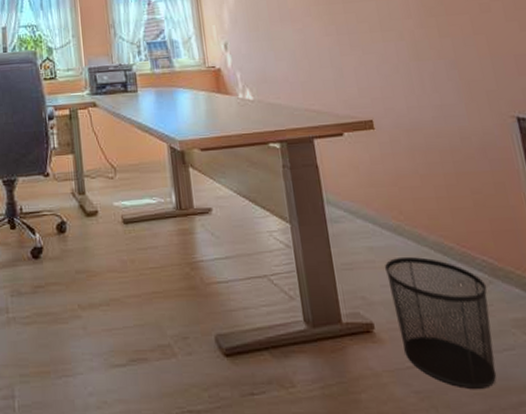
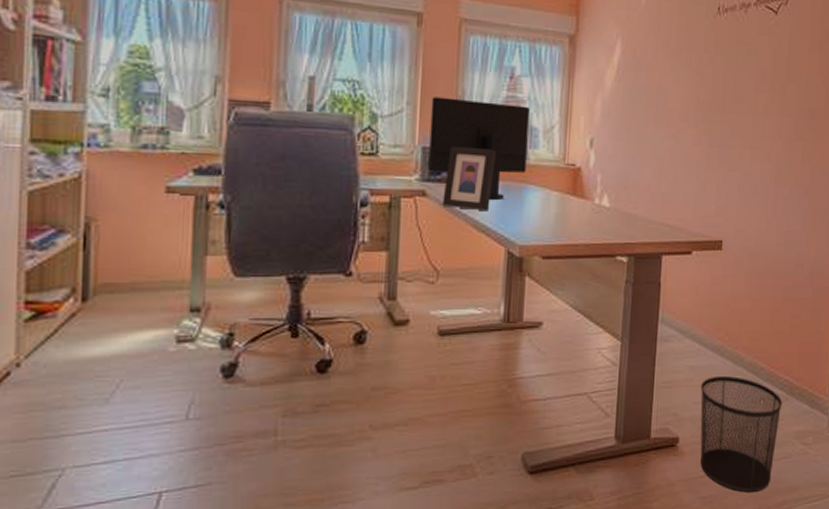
computer monitor: none [90,24,174,104] -> present [428,97,531,200]
picture frame: none [109,63,149,114] -> present [442,146,496,212]

